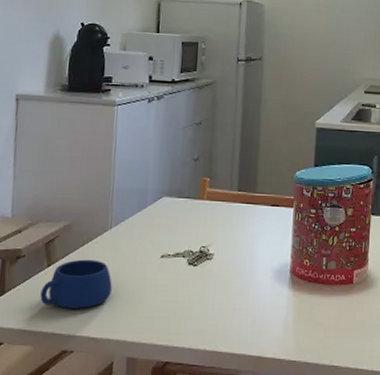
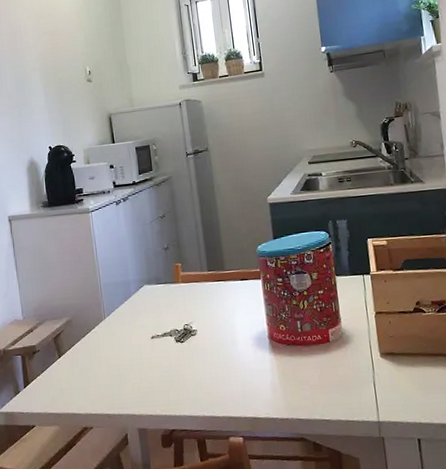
mug: present [40,259,112,309] -> none [57,347,115,392]

